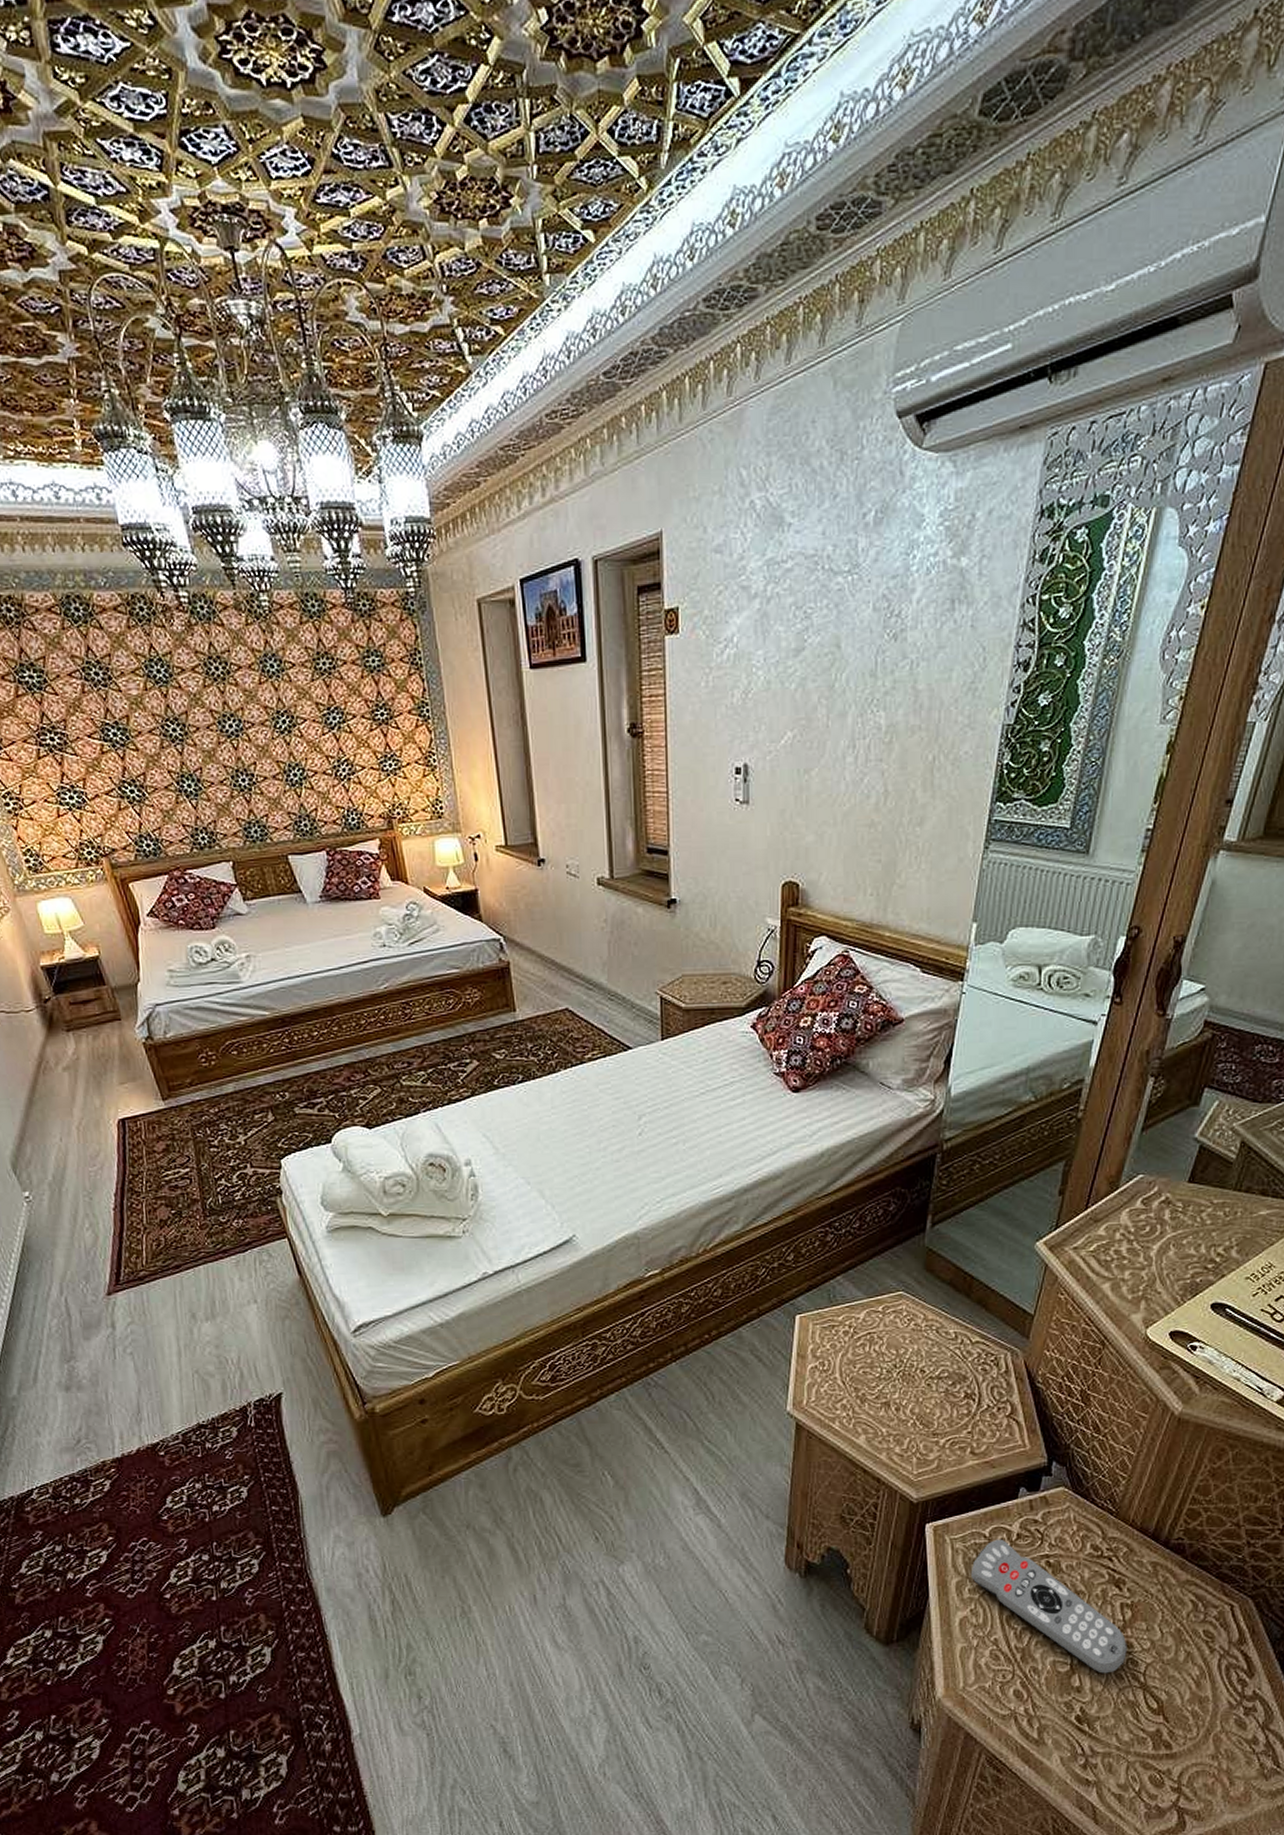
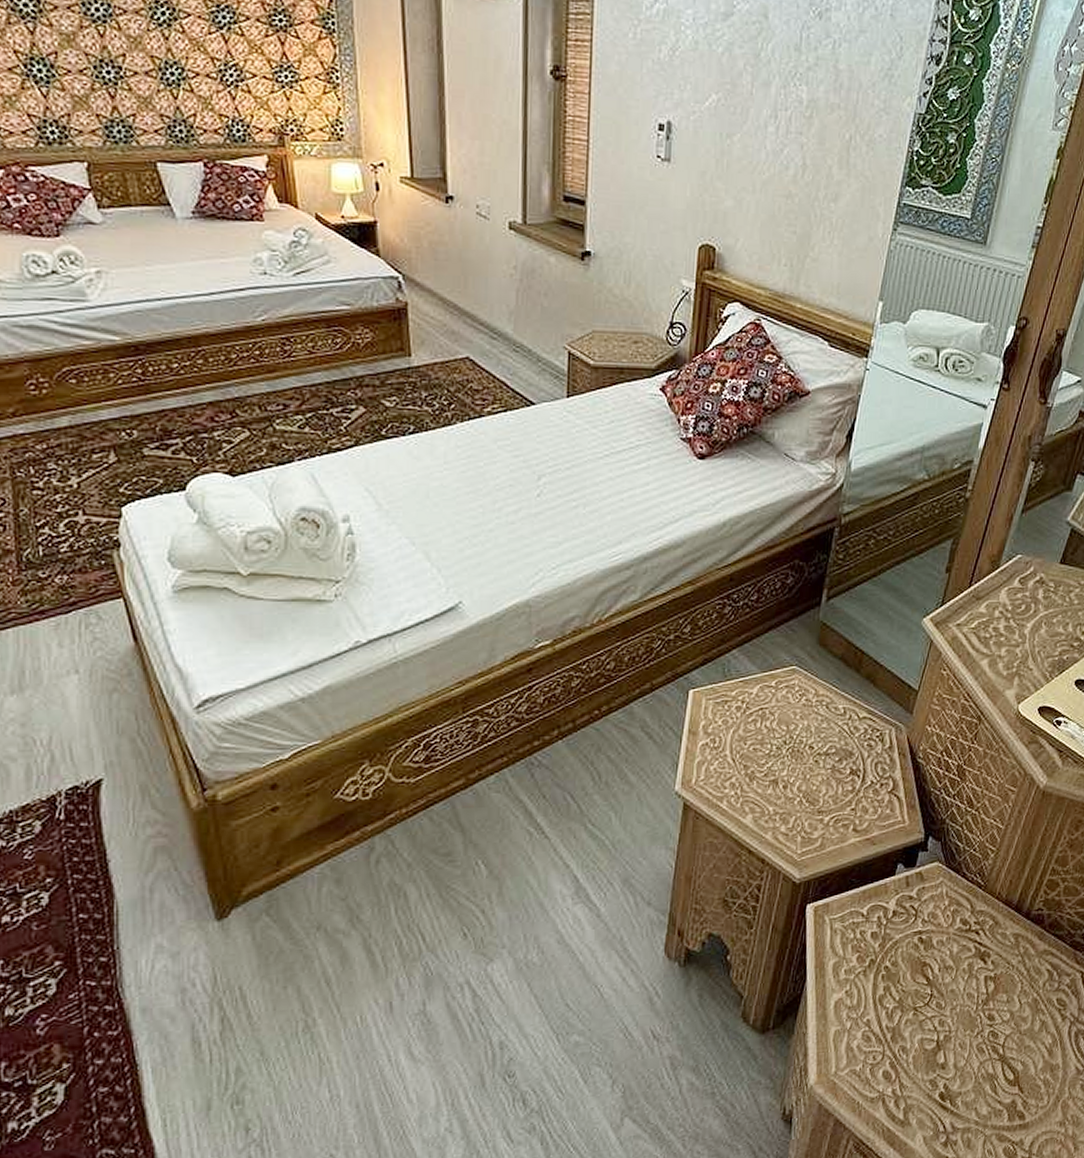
remote control: present [970,1539,1127,1674] -> none [847,917,989,1048]

